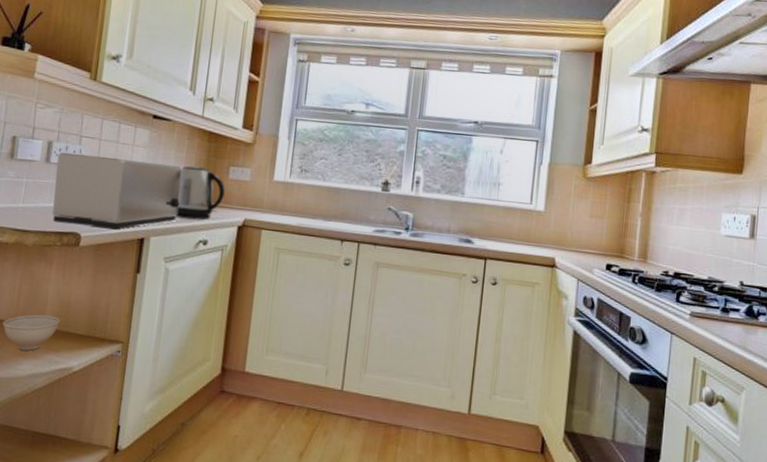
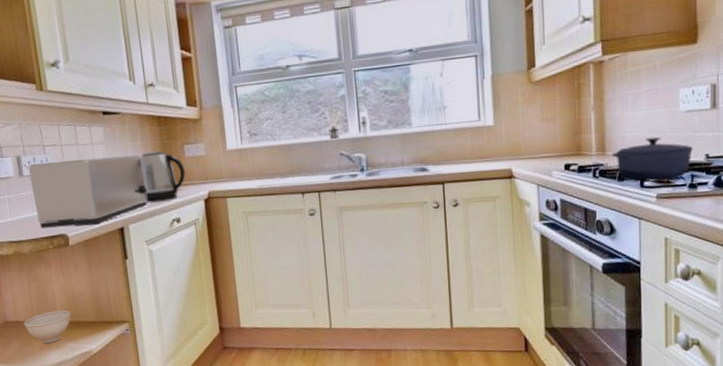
cooking pot: none [652,253,729,301] -> present [611,136,693,182]

